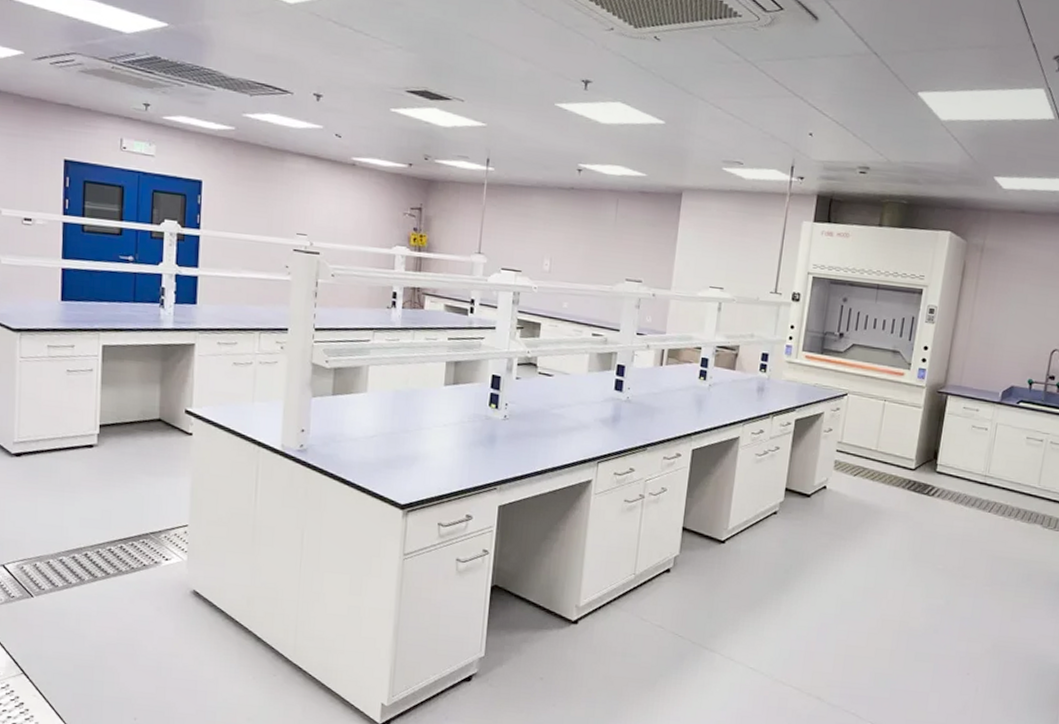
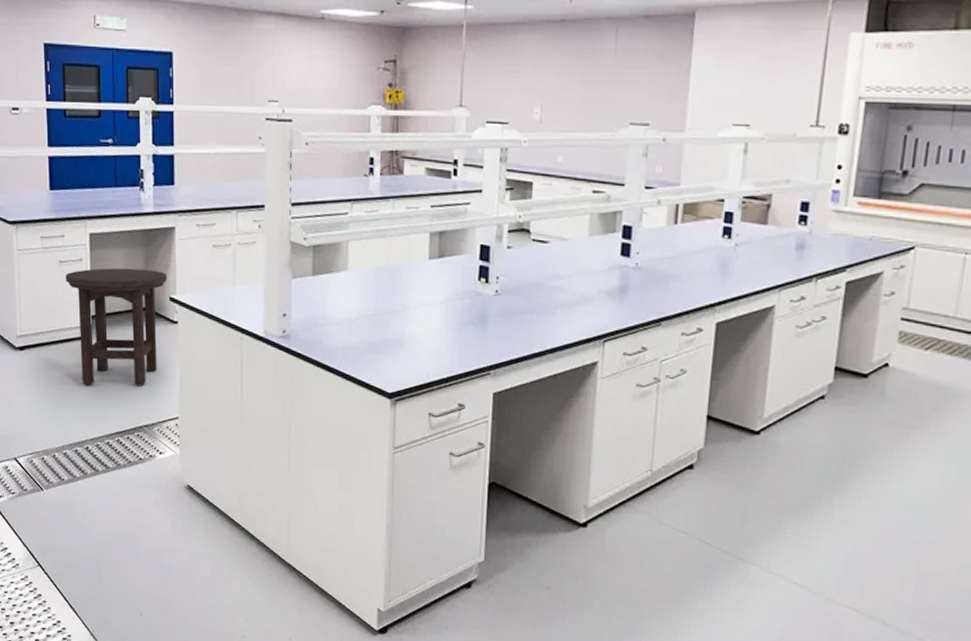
stool: none [73,379,183,494] -> present [65,268,167,385]

